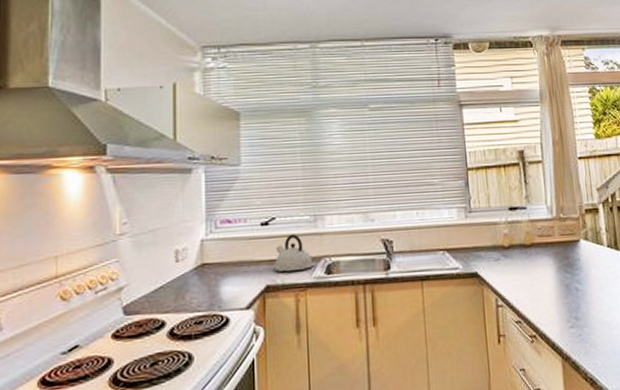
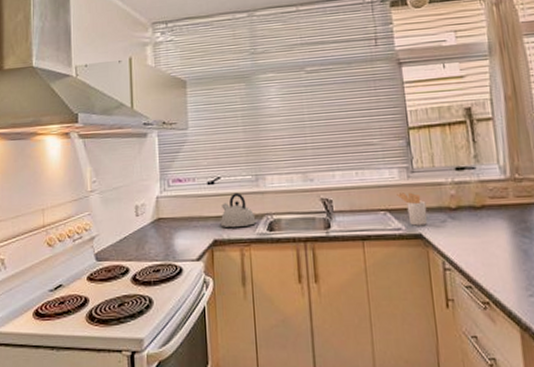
utensil holder: none [455,232,483,265] -> present [396,192,427,226]

